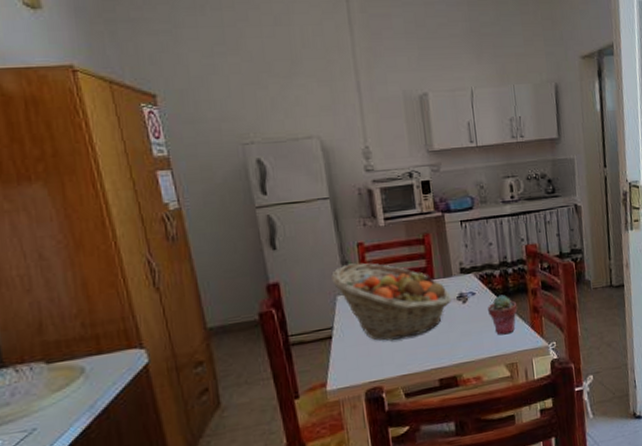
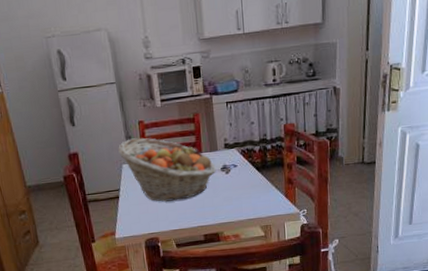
potted succulent: present [488,294,518,335] -> none [247,167,274,202]

